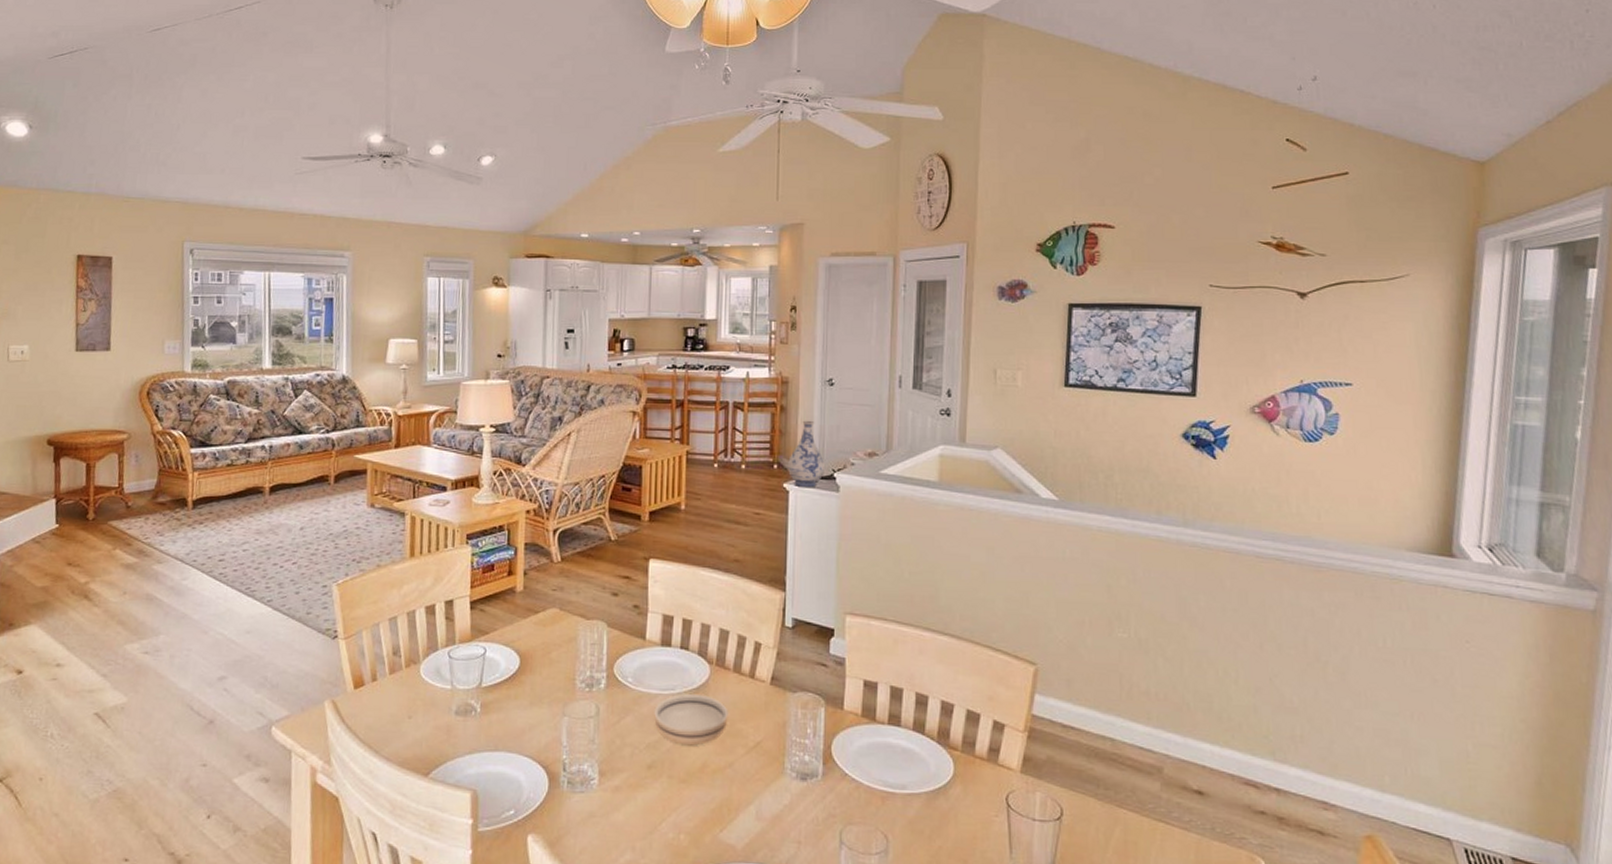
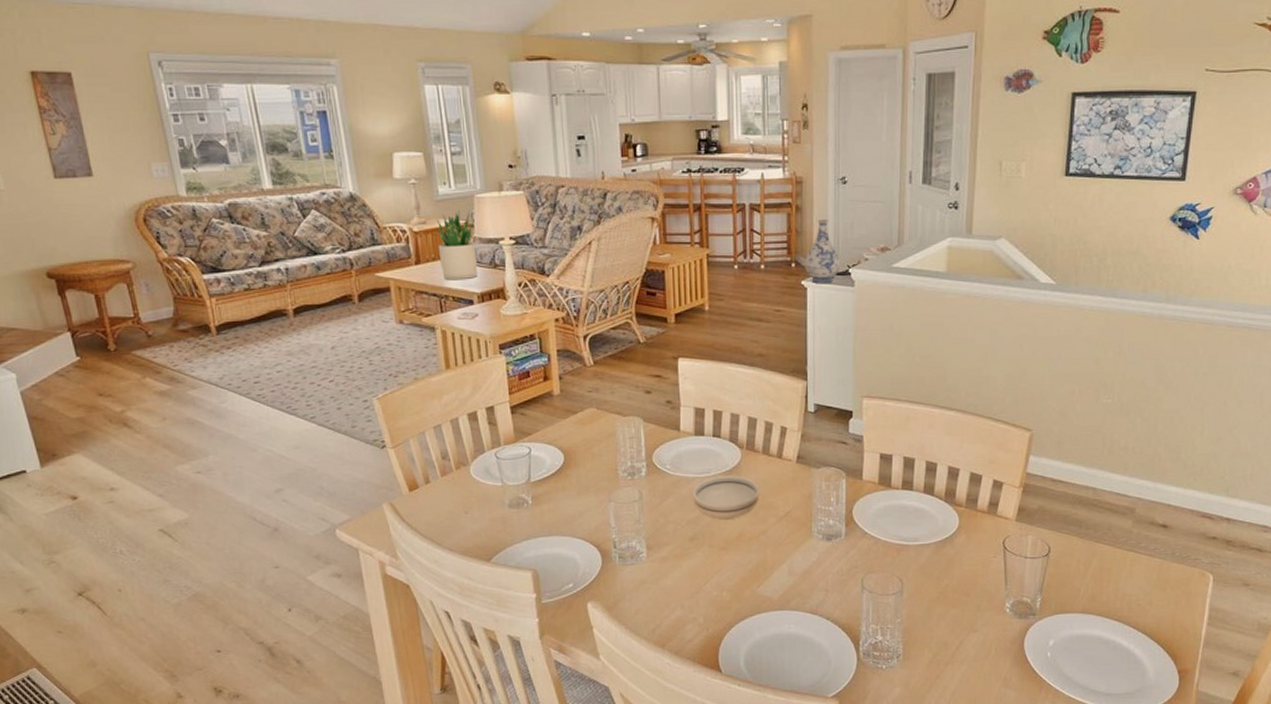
planter: none [419,396,456,466] -> present [436,209,478,281]

